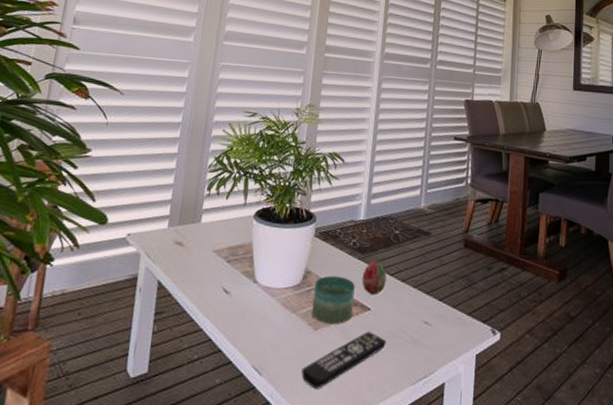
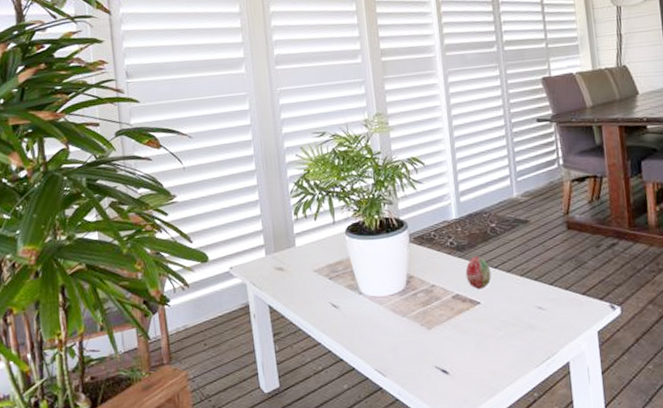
remote control: present [301,331,386,389] -> none [423,324,503,383]
candle: present [312,275,355,324] -> none [419,276,463,322]

